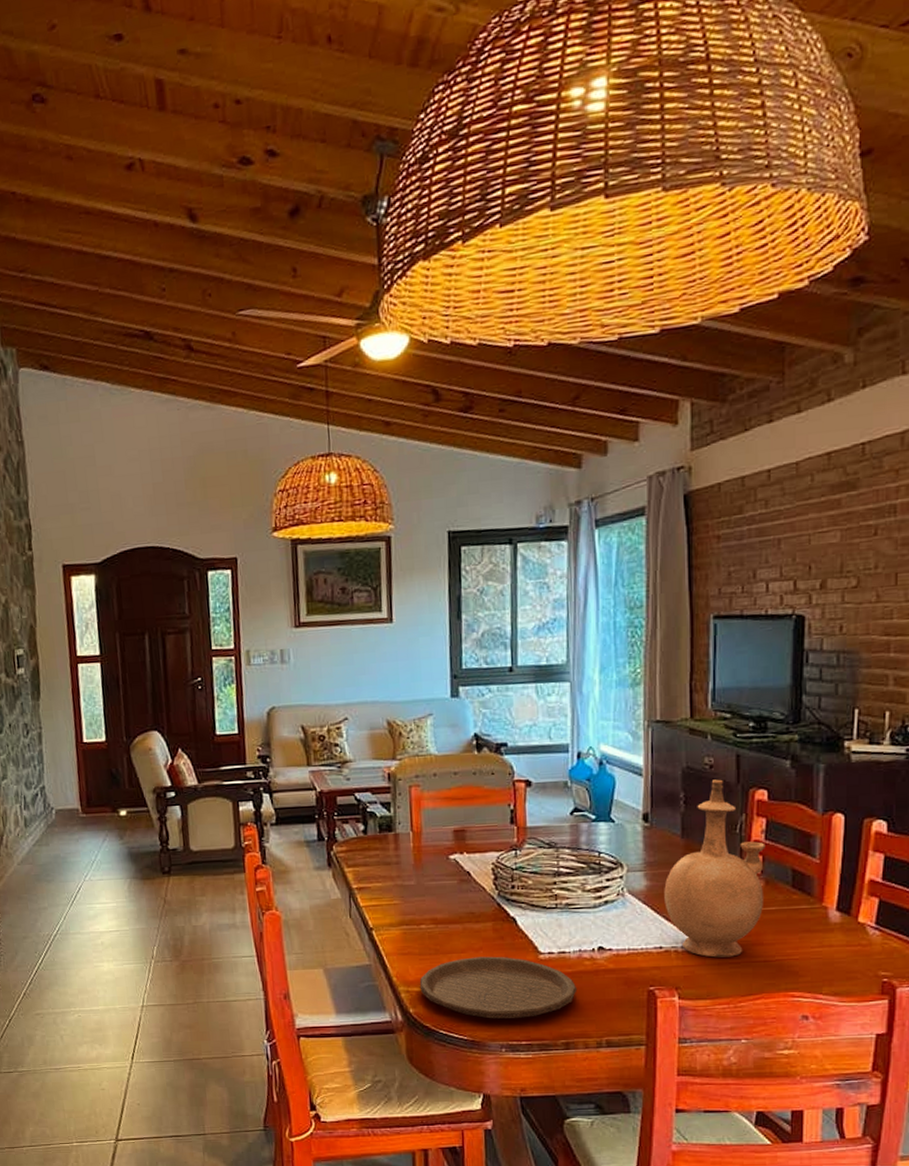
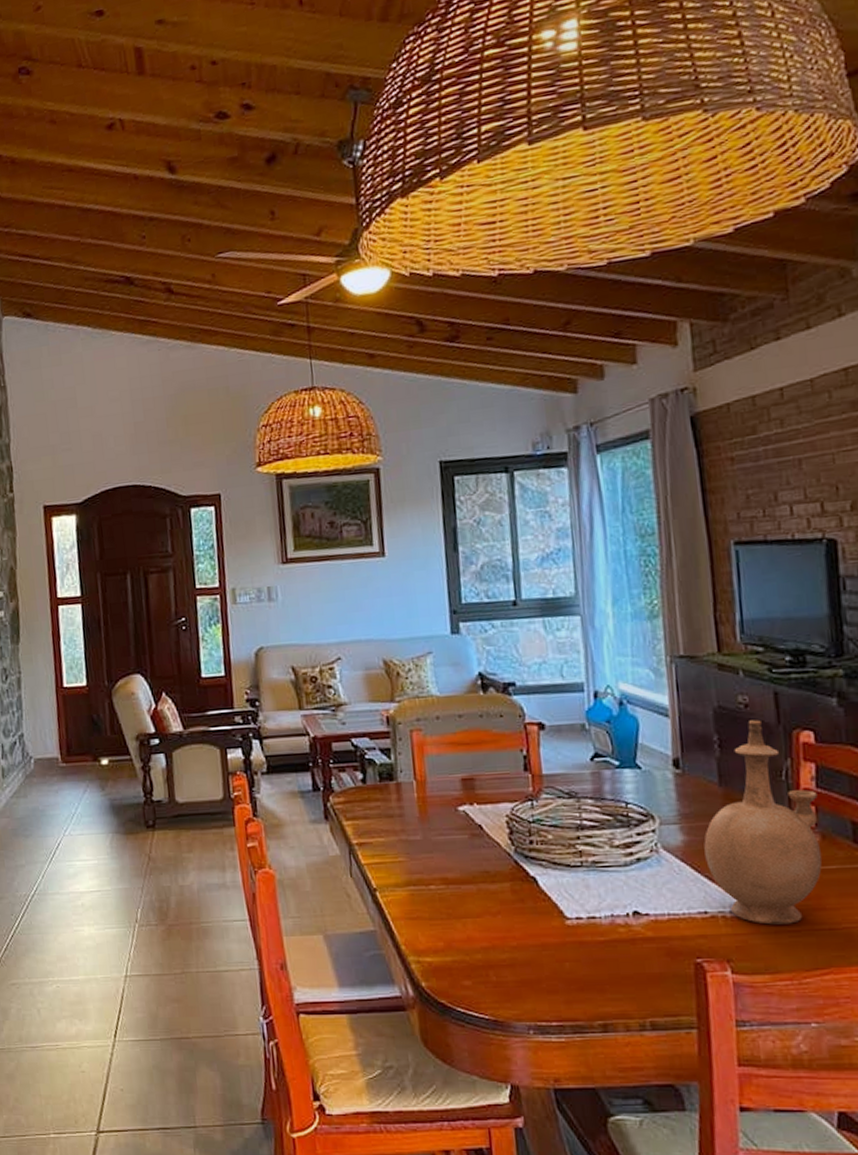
plate: present [419,956,578,1019] -> none [431,921,613,995]

